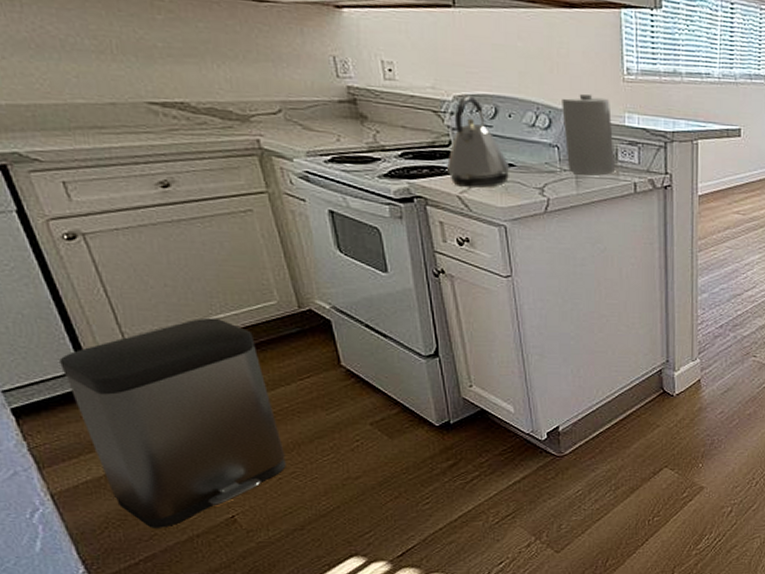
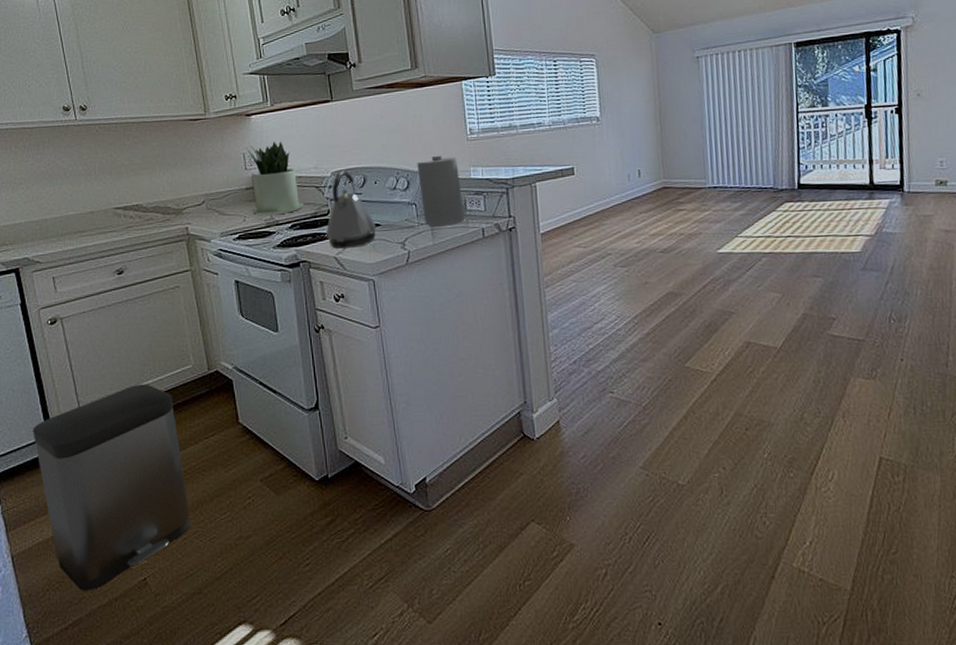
planter: none [336,46,418,139] -> present [246,141,304,216]

